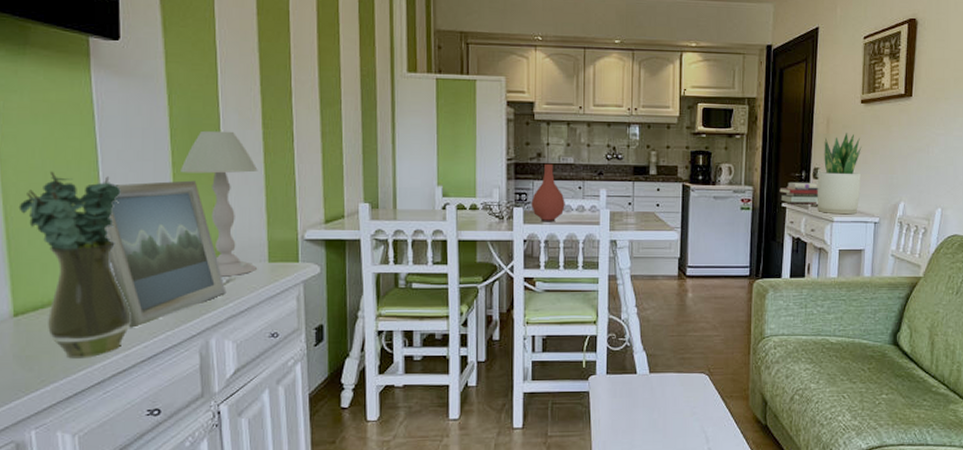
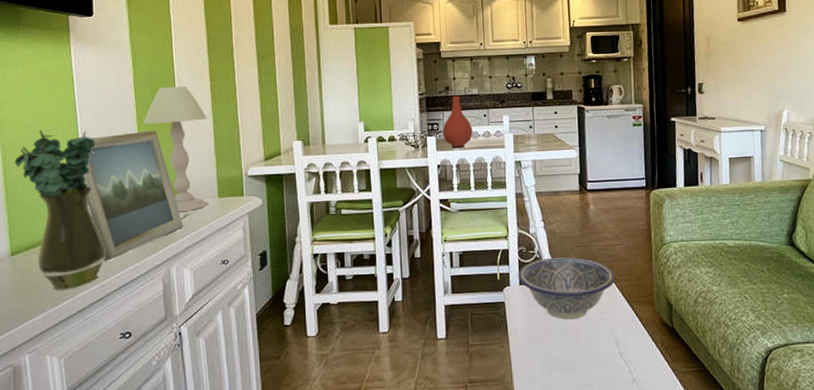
decorative bowl: none [605,346,710,413] -> present [518,257,616,320]
books: present [779,183,819,204] -> none [667,97,706,118]
planter: present [817,133,862,215] -> none [703,49,745,125]

